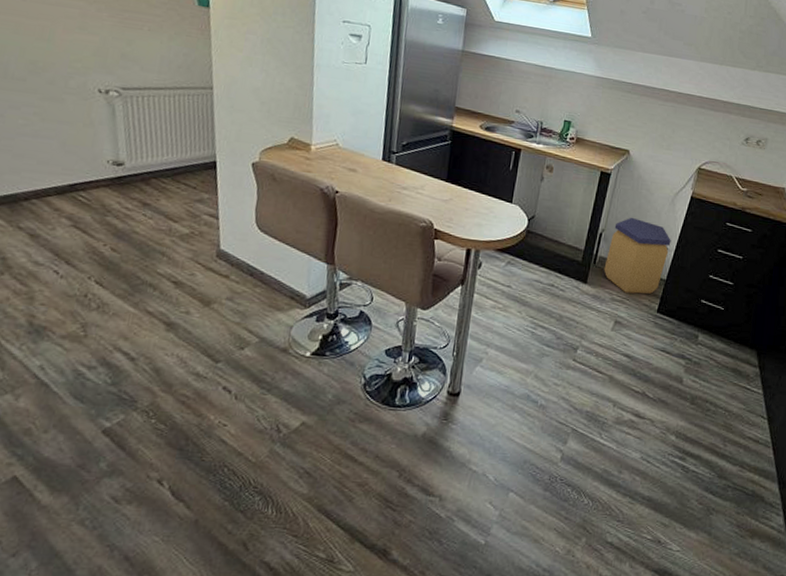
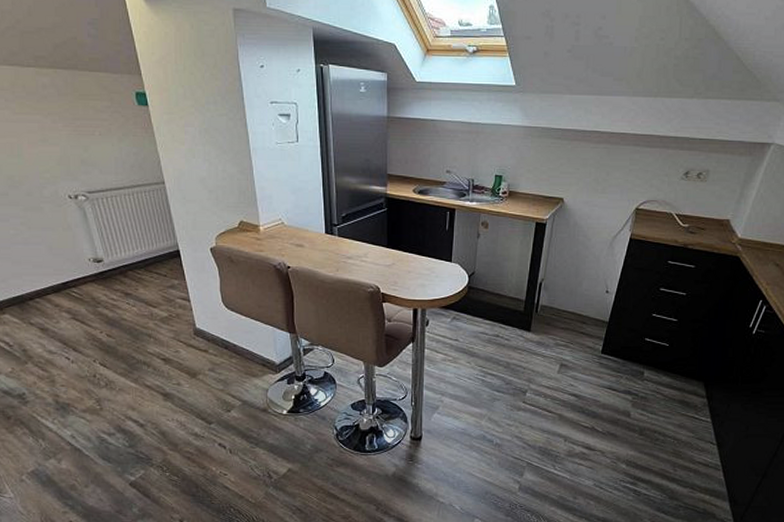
trash can: present [604,217,671,294] -> none [546,264,612,337]

